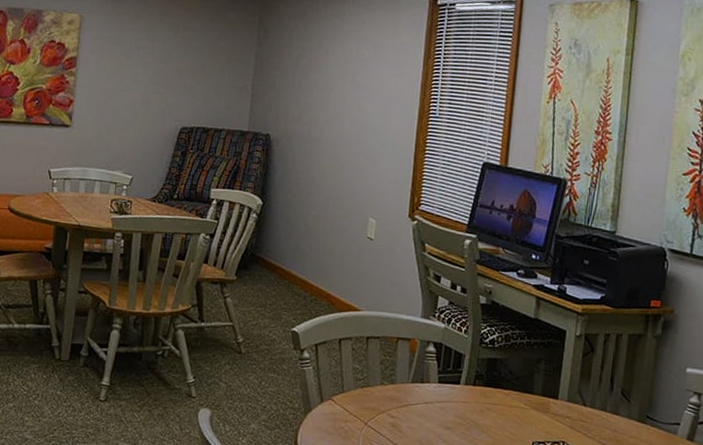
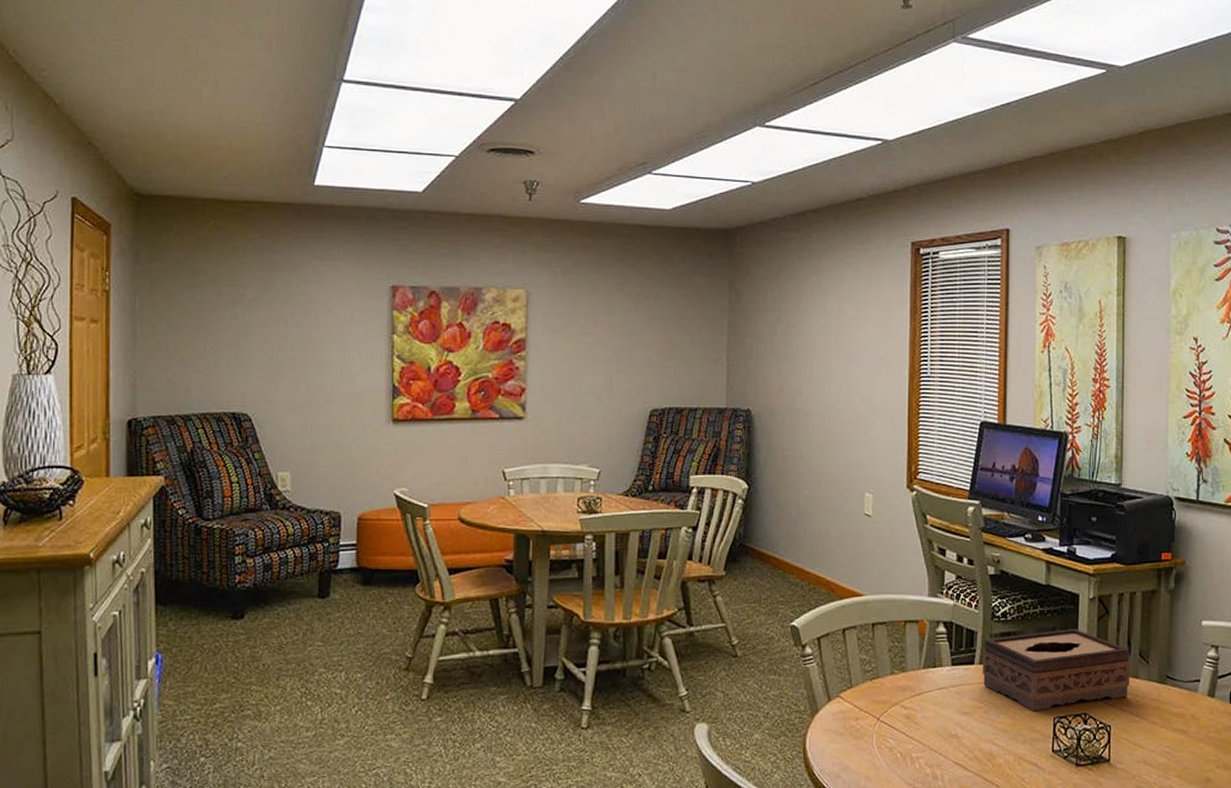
tissue box: none [467,361,612,434] -> present [982,629,1130,712]

